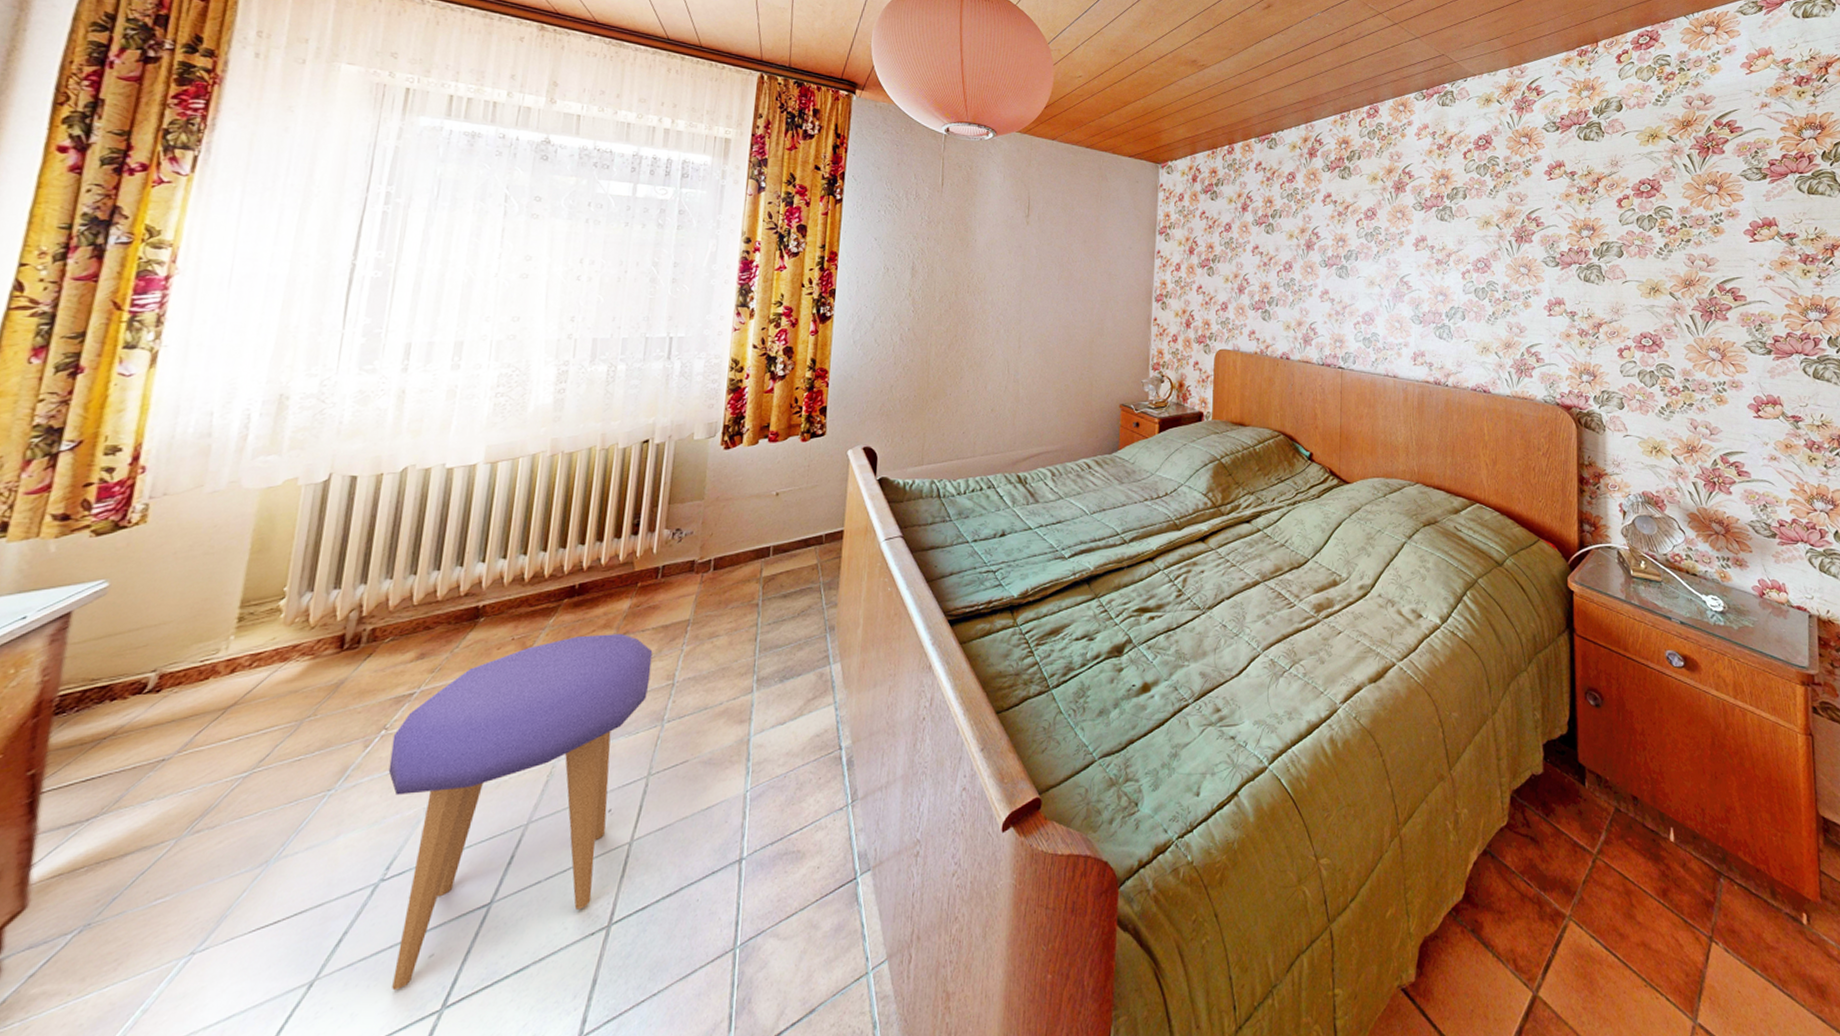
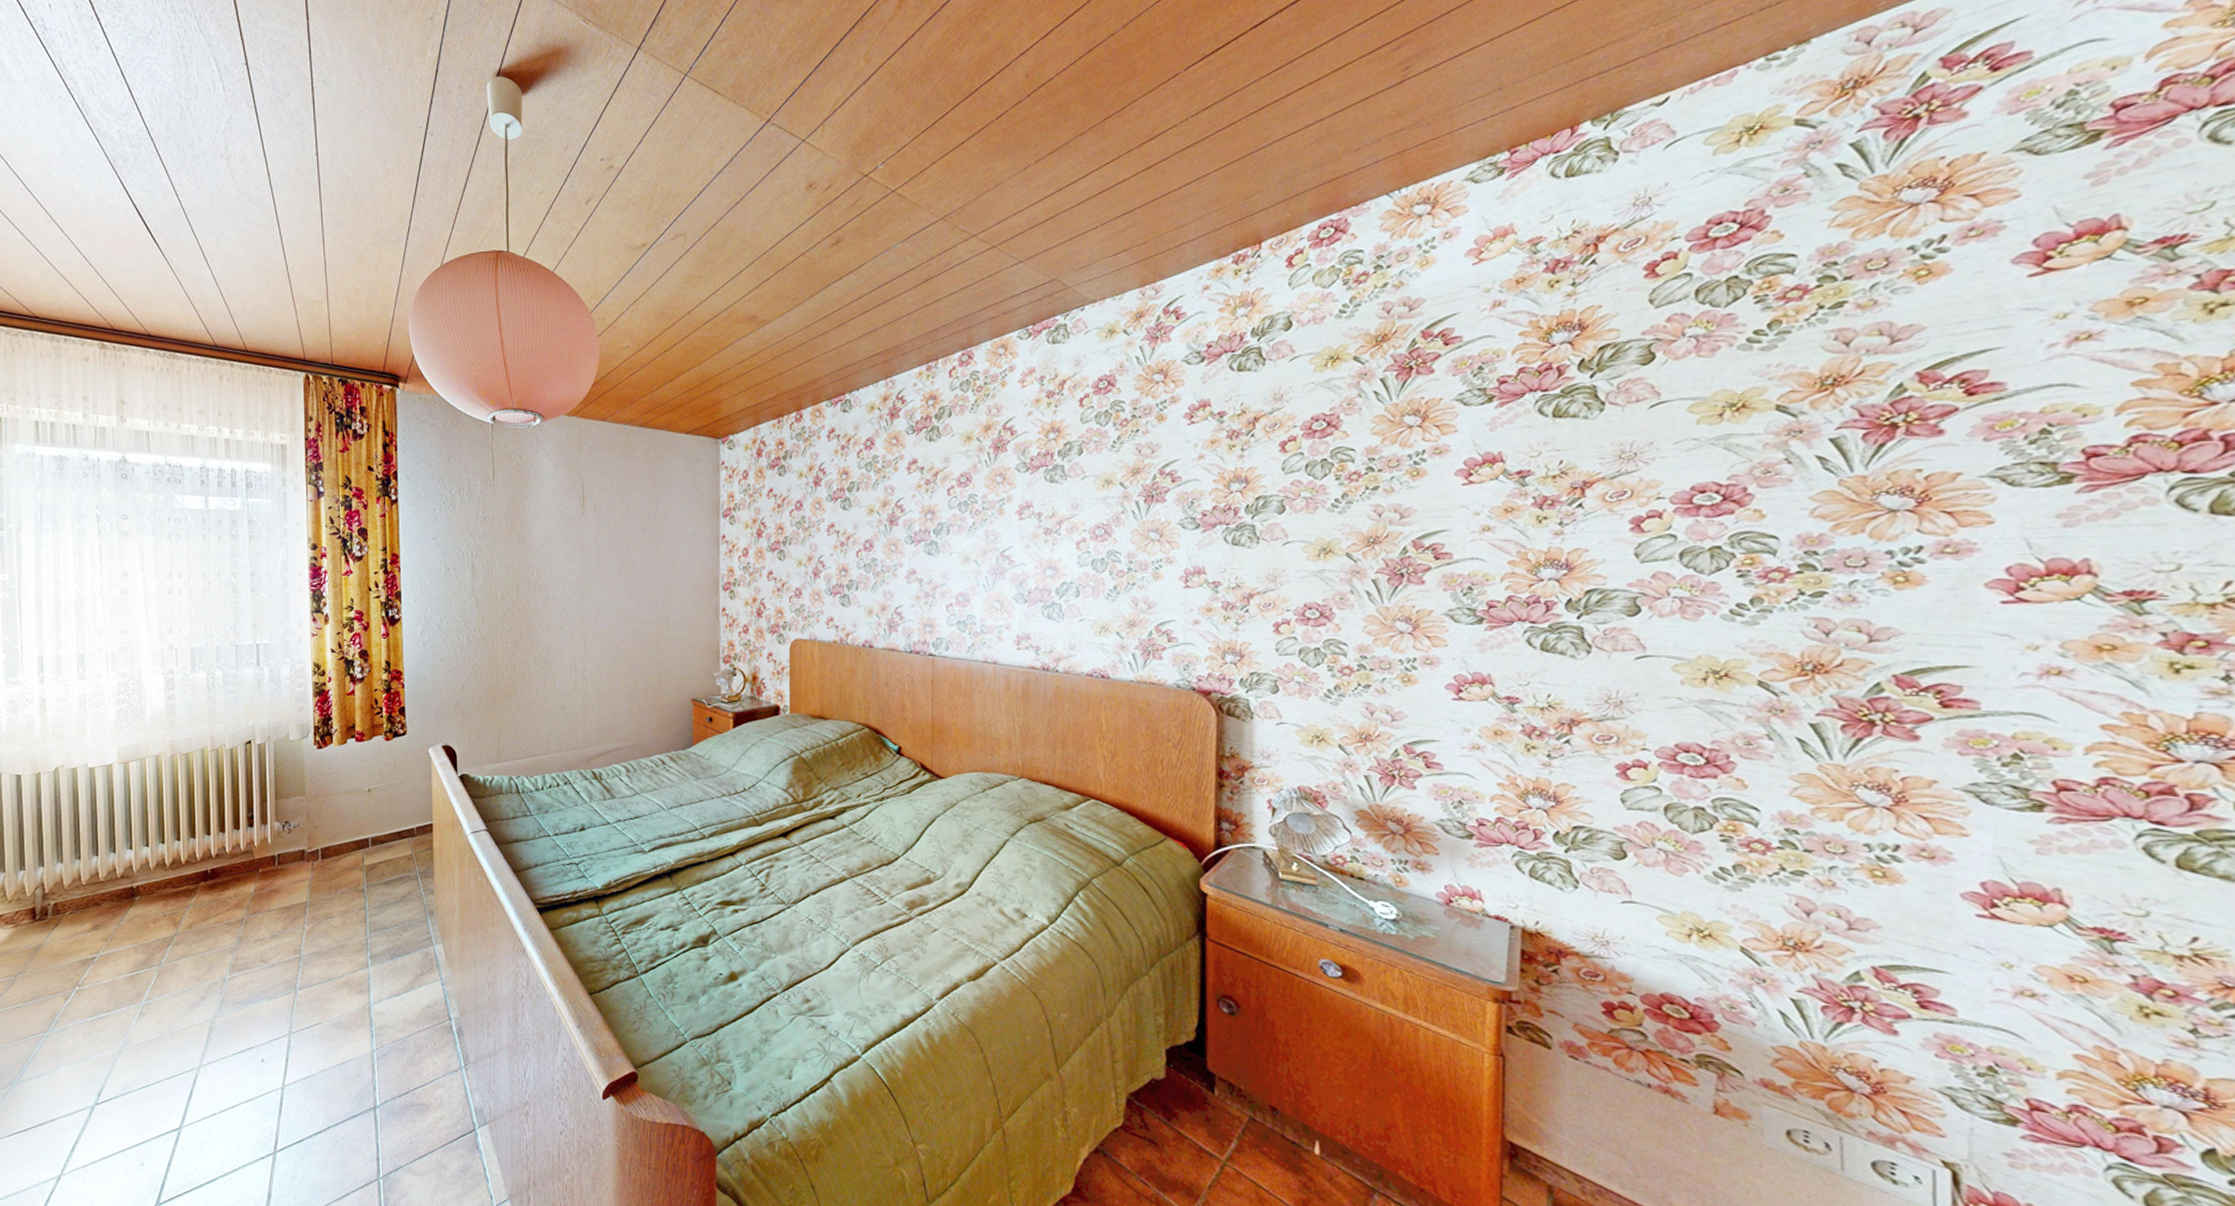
stool: present [388,634,653,991] -> none [85,913,280,1188]

